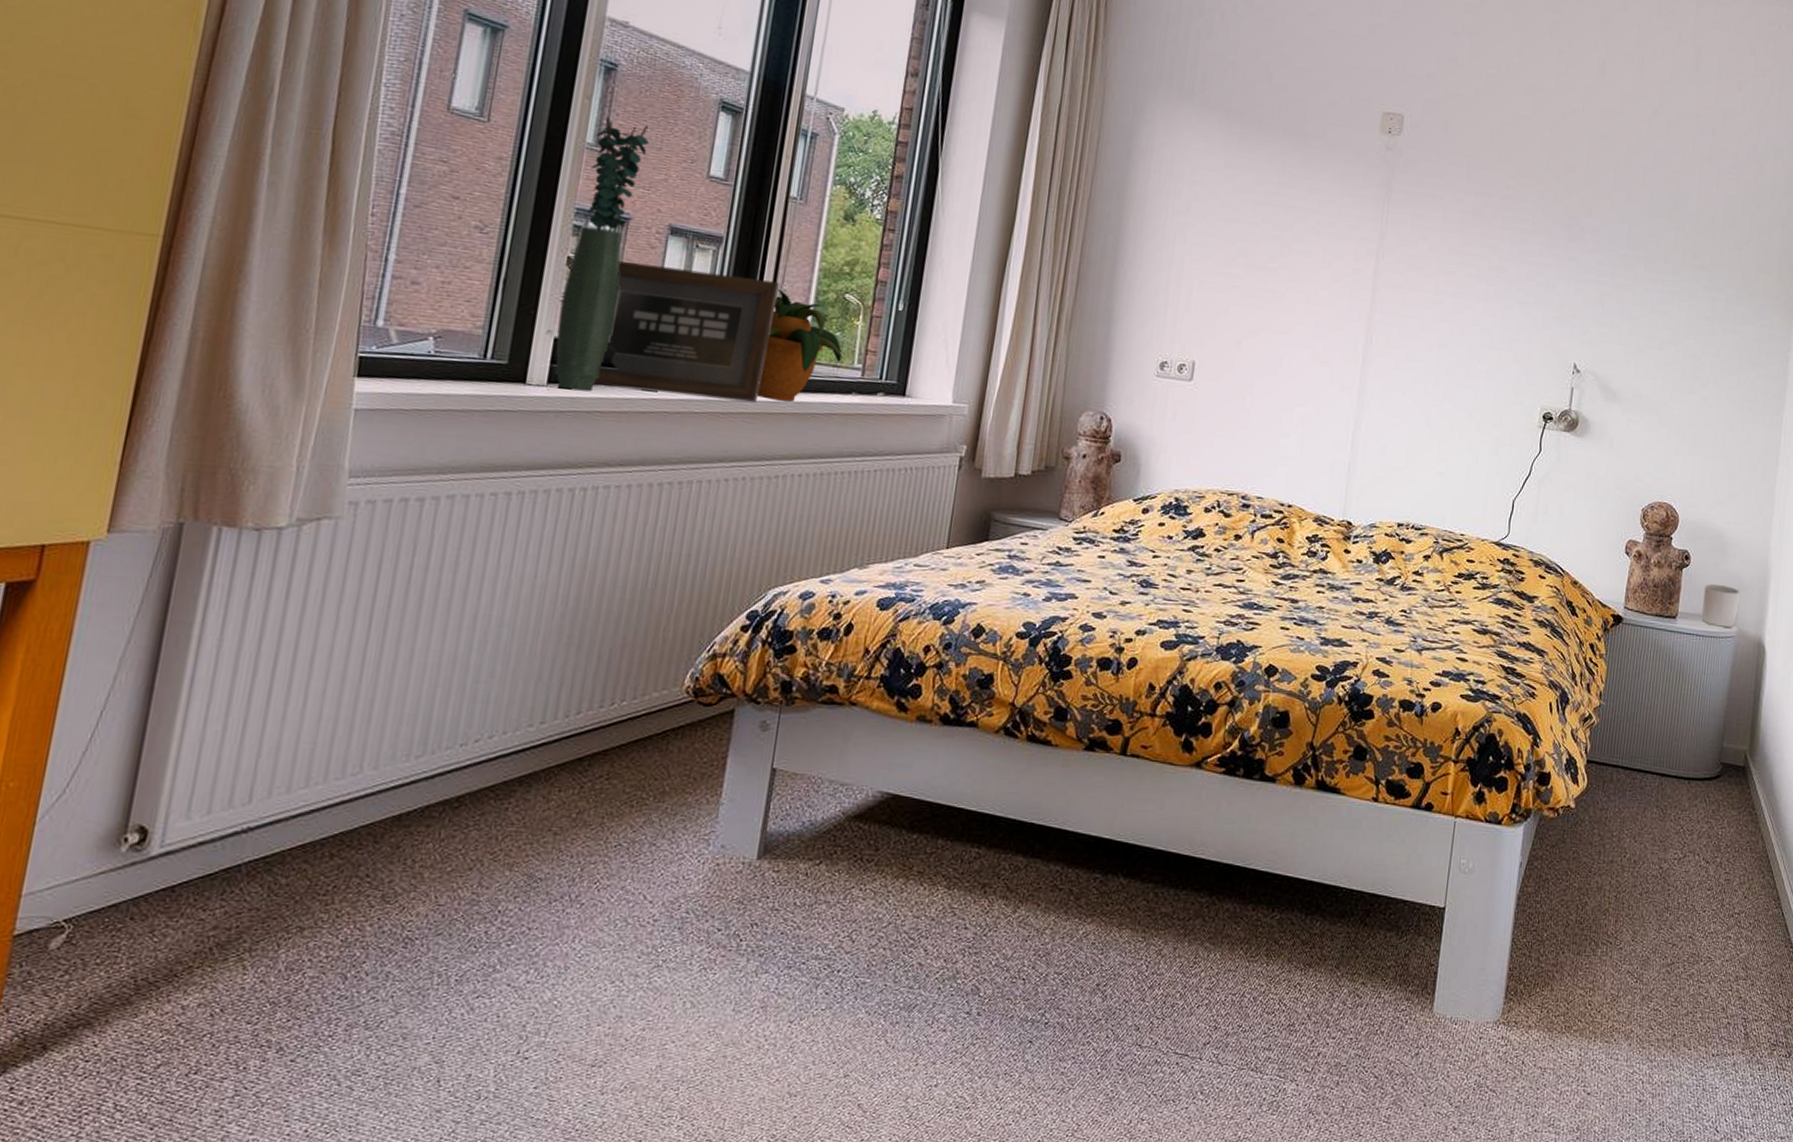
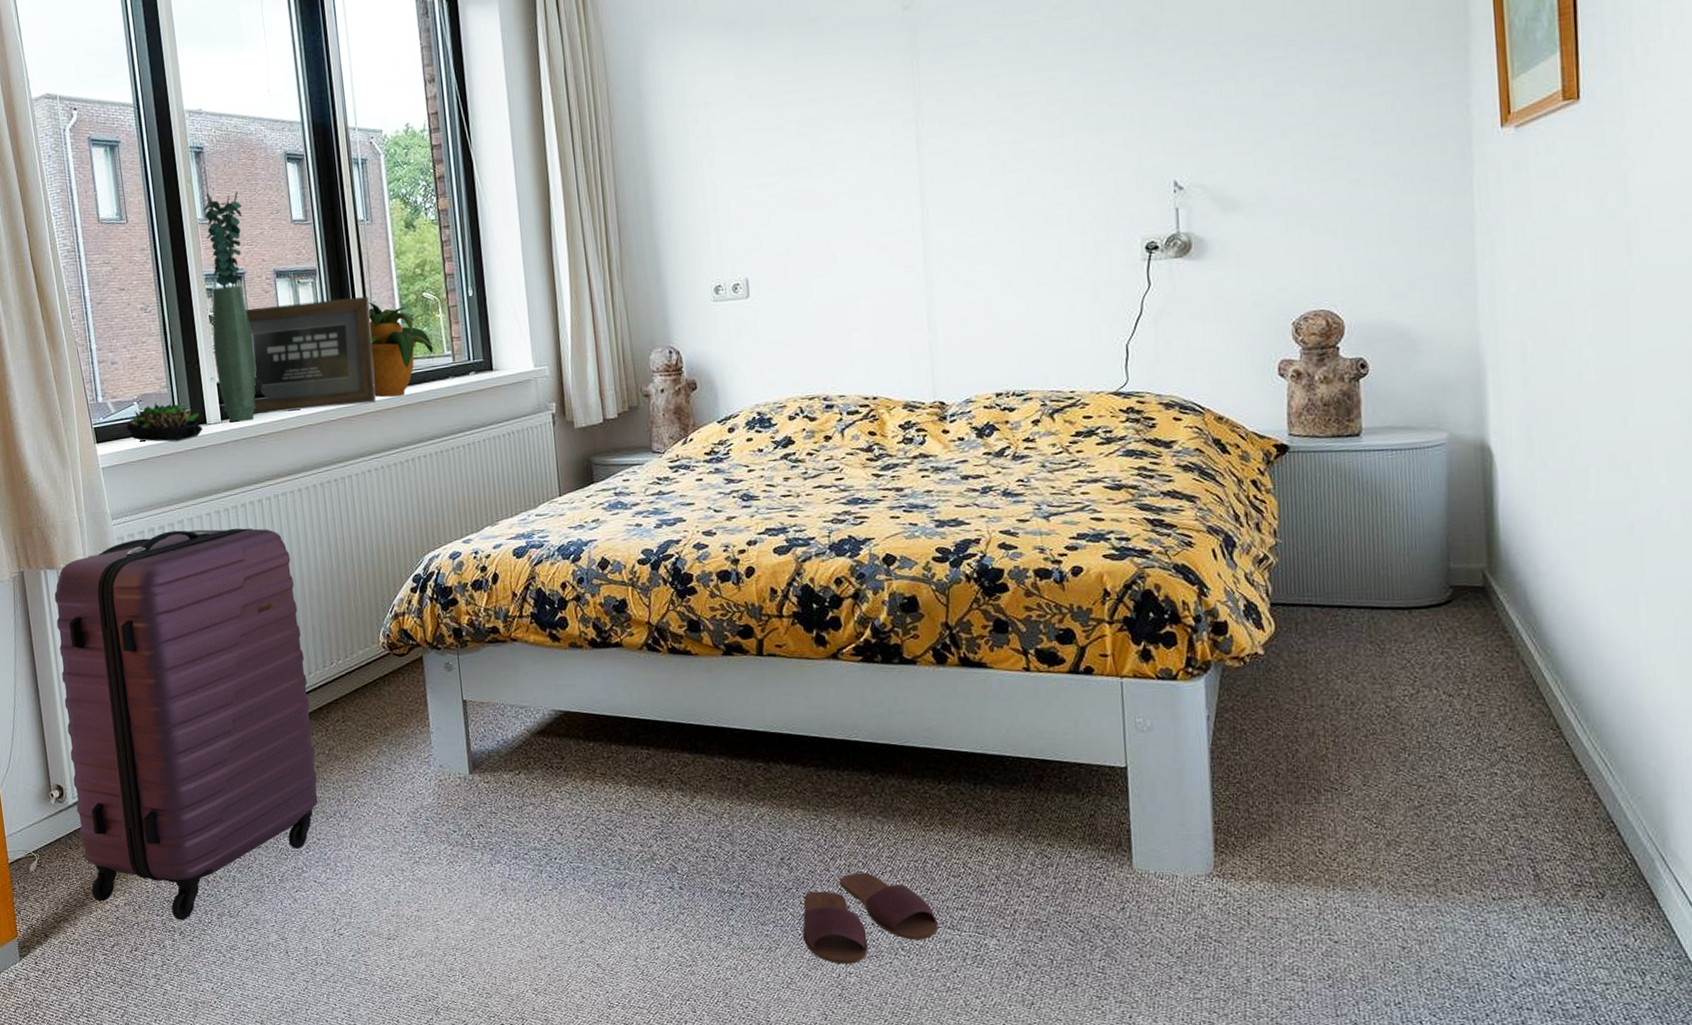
suitcase: none [146,505,594,1032] -> present [54,528,318,920]
succulent plant: none [408,344,519,398] -> present [126,403,203,443]
slippers: none [1101,1004,1243,1109] -> present [803,872,938,964]
mug: present [1702,584,1741,629] -> none [1393,388,1447,437]

